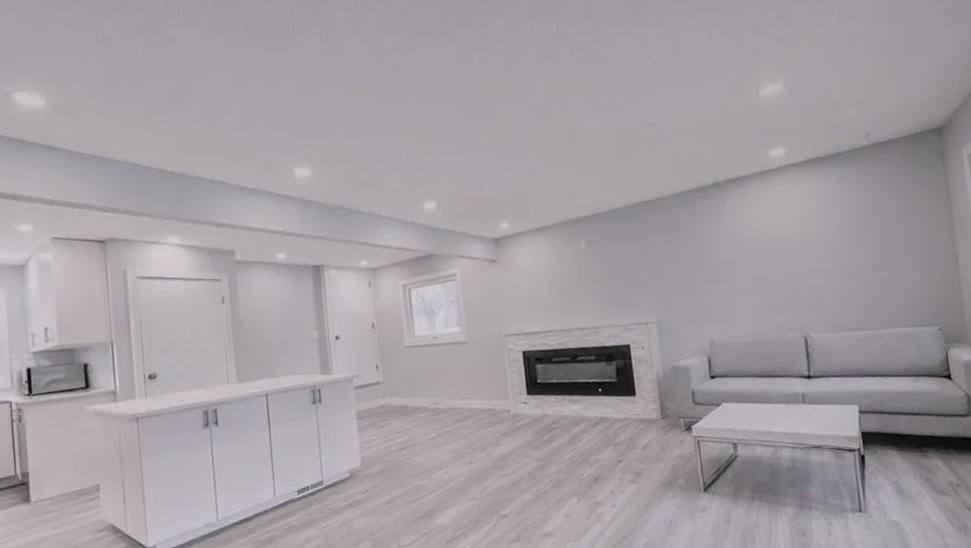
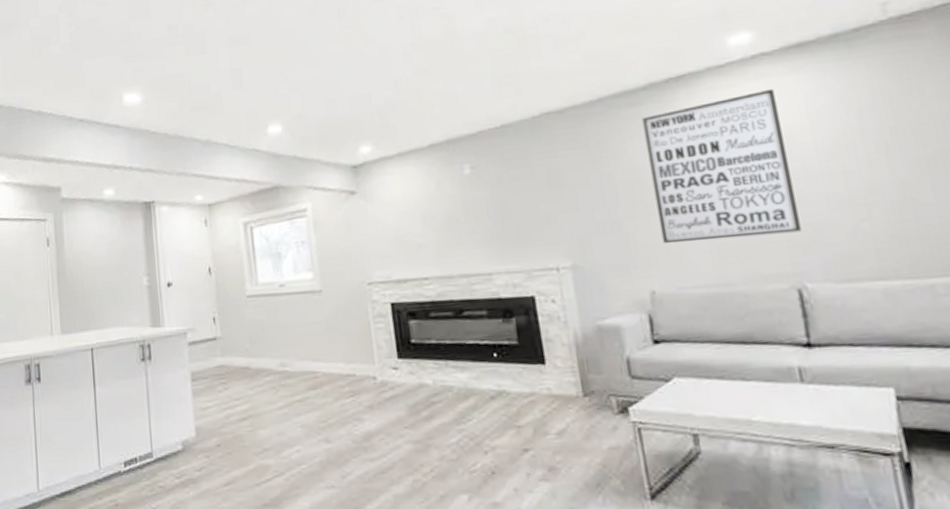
wall art: none [710,191,809,305] -> present [642,88,801,244]

